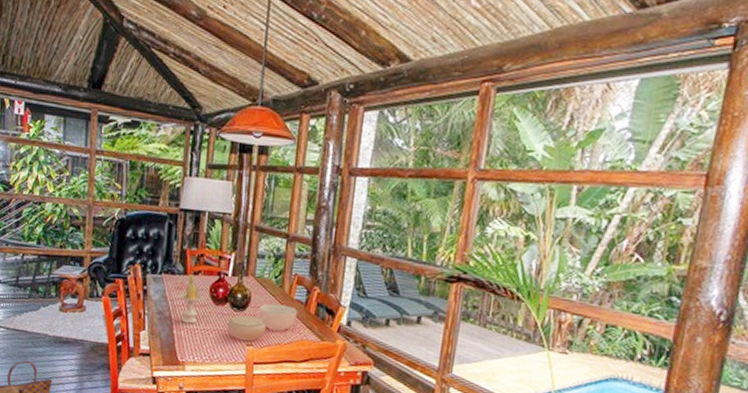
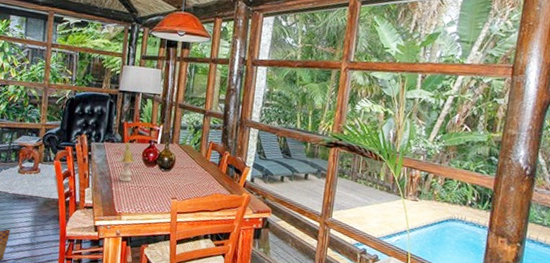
bowl: present [226,315,266,342] -> none [156,174,187,196]
bowl: present [258,303,298,332] -> none [181,165,213,188]

